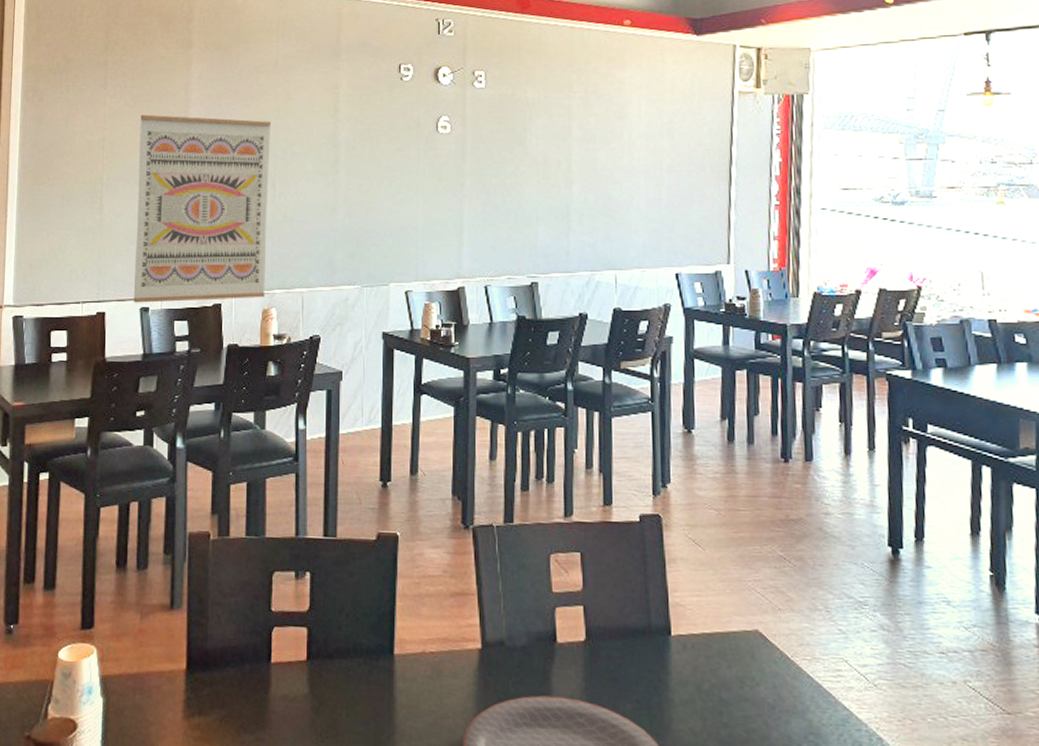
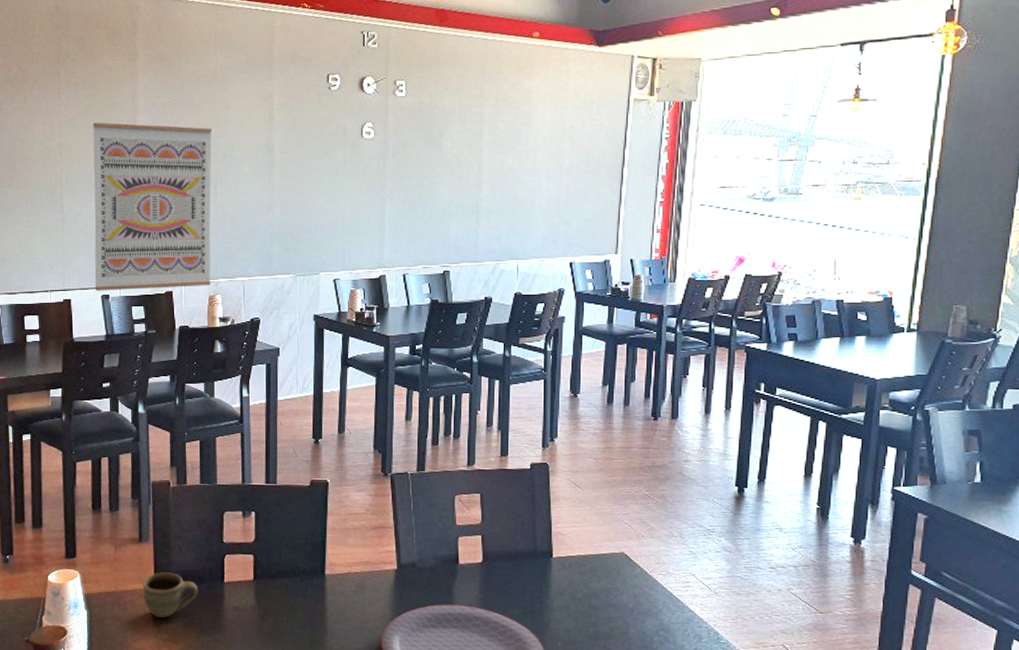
cup: none [172,648,240,709] -> present [143,572,199,618]

